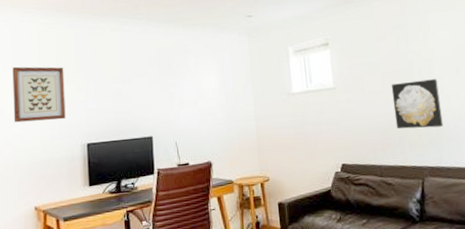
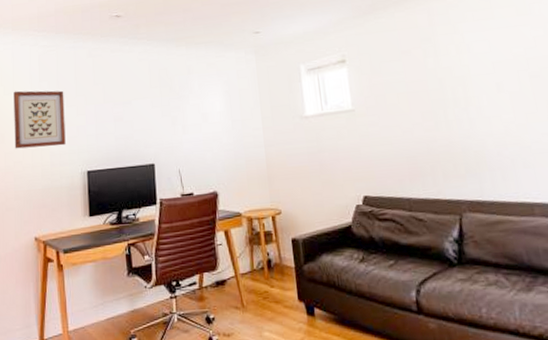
wall art: present [391,79,444,129] -> none [419,98,484,157]

